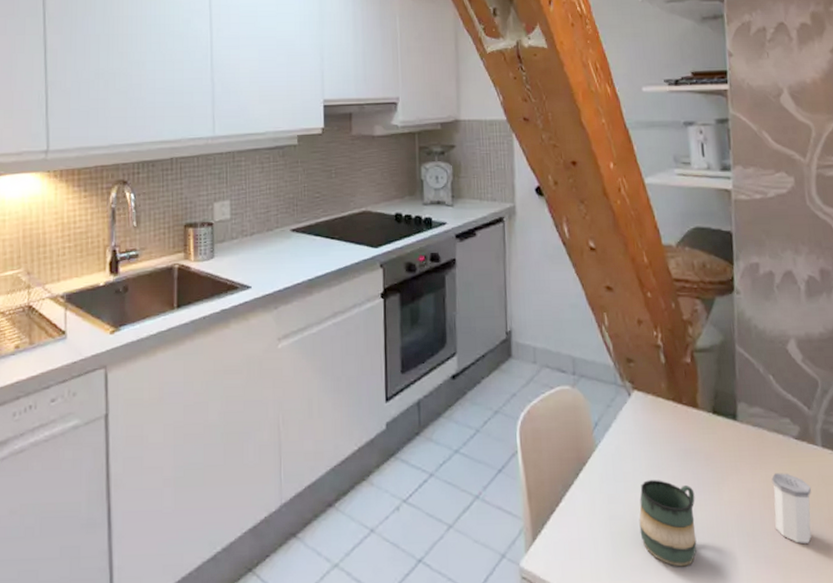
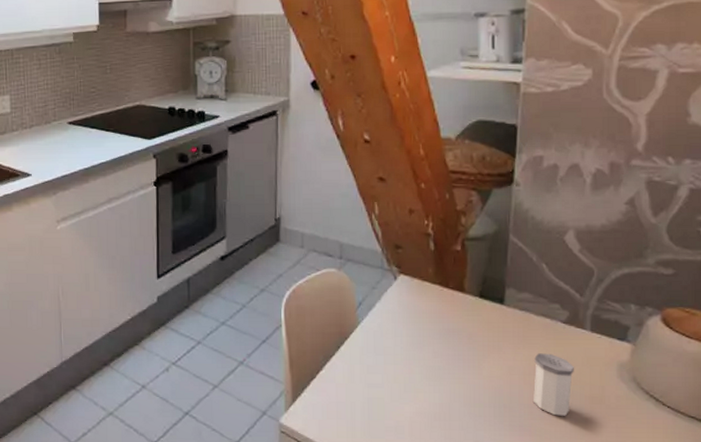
mug: present [639,480,697,567] -> none [396,355,454,431]

